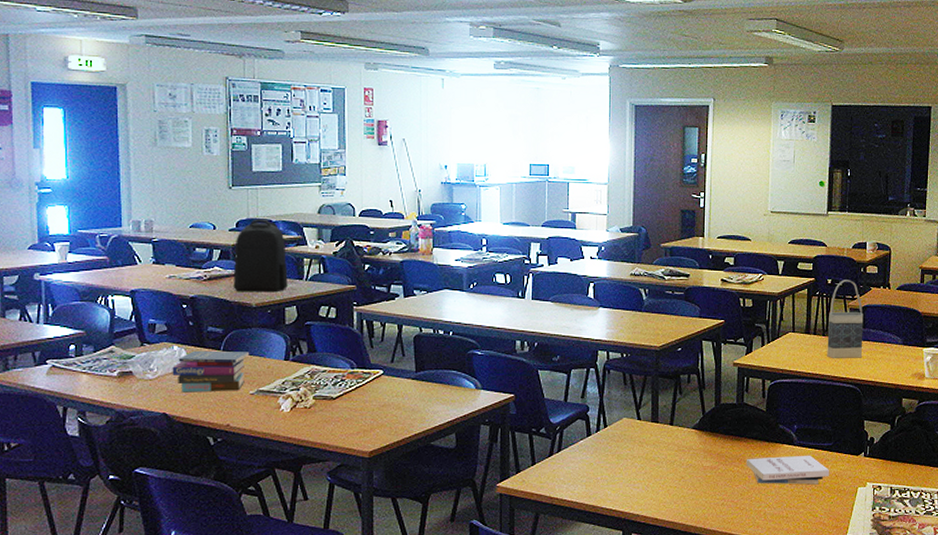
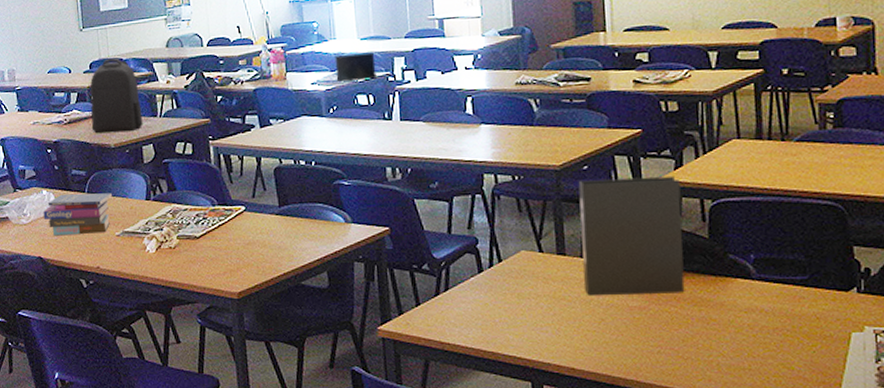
laptop: none [478,236,515,260] -> present [335,52,377,81]
binder: none [670,359,749,457] -> present [578,175,685,295]
books: present [746,455,830,485] -> none [686,291,808,329]
bag: present [827,280,864,358] -> none [788,67,843,169]

